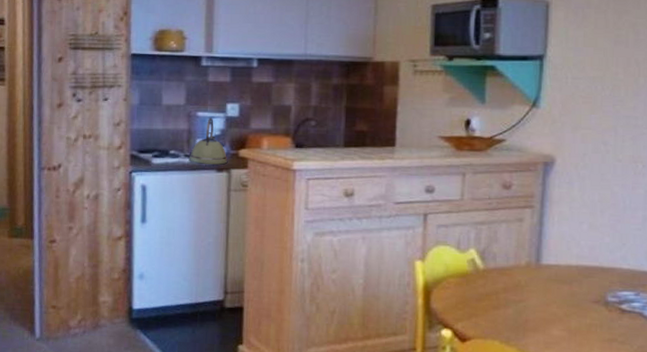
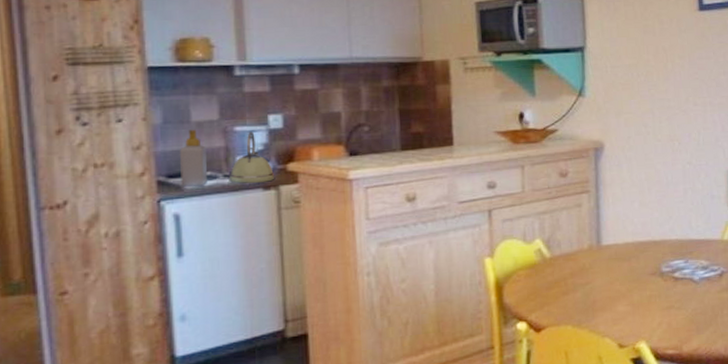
soap bottle: none [149,111,172,164] -> present [180,129,207,188]

